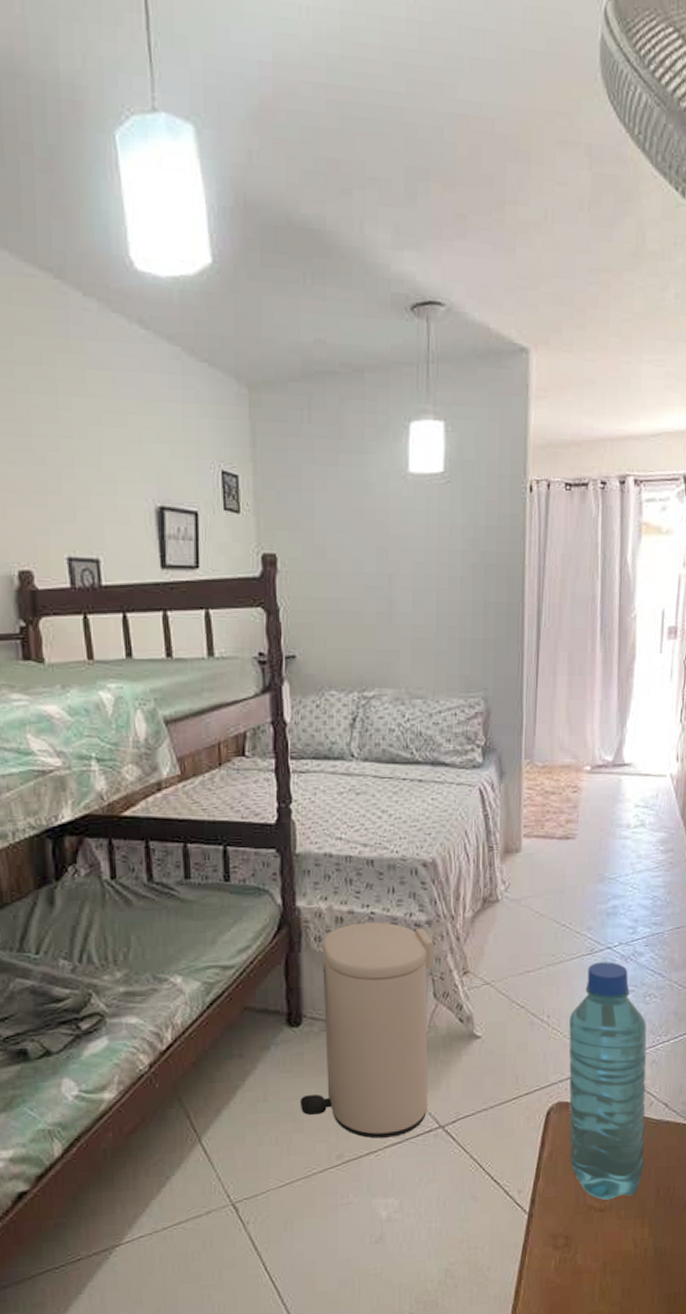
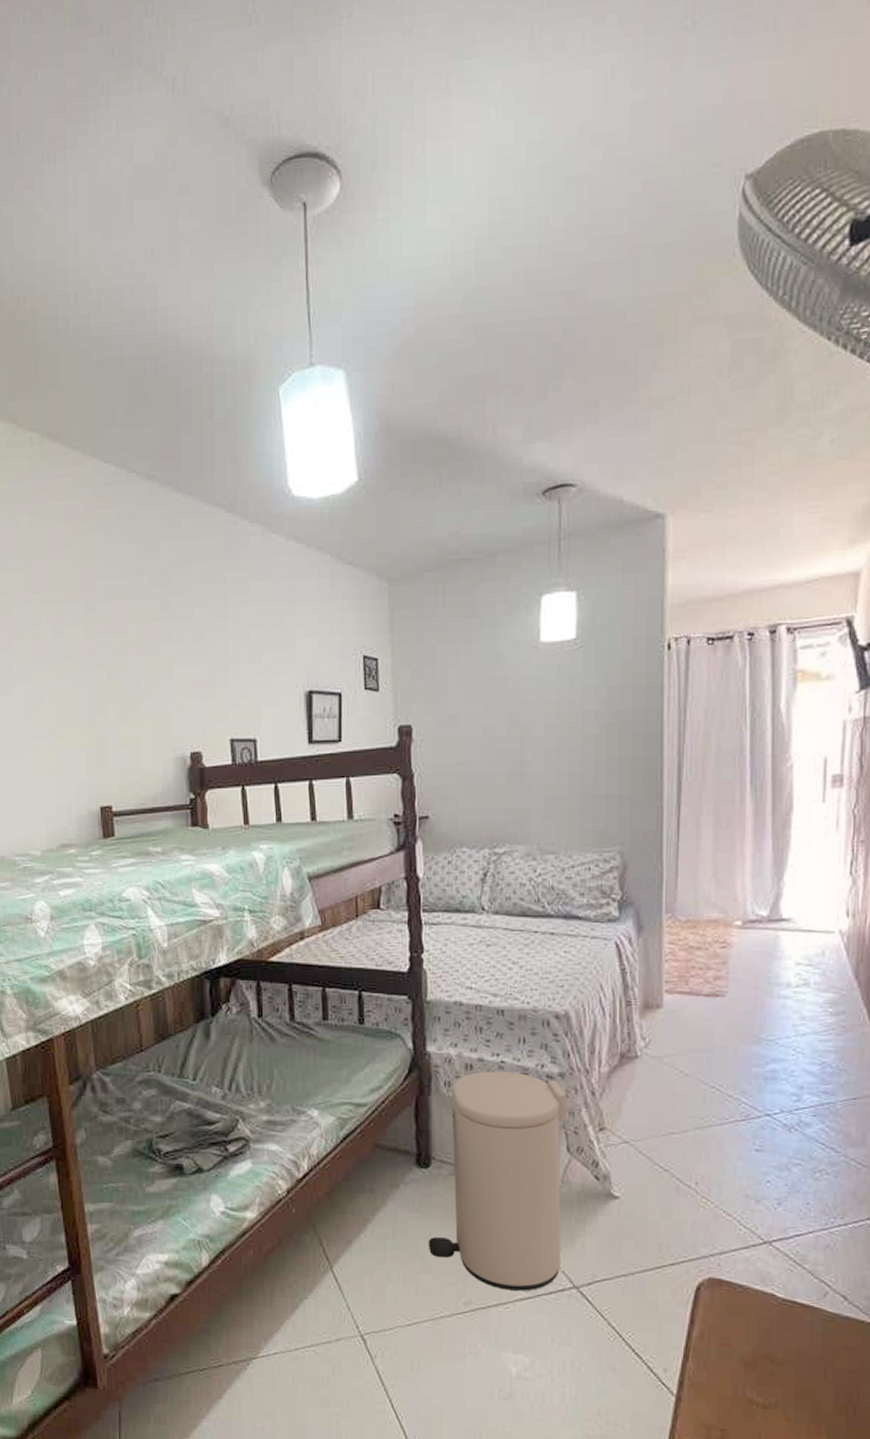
water bottle: present [569,962,647,1200] -> none [721,1129,819,1396]

